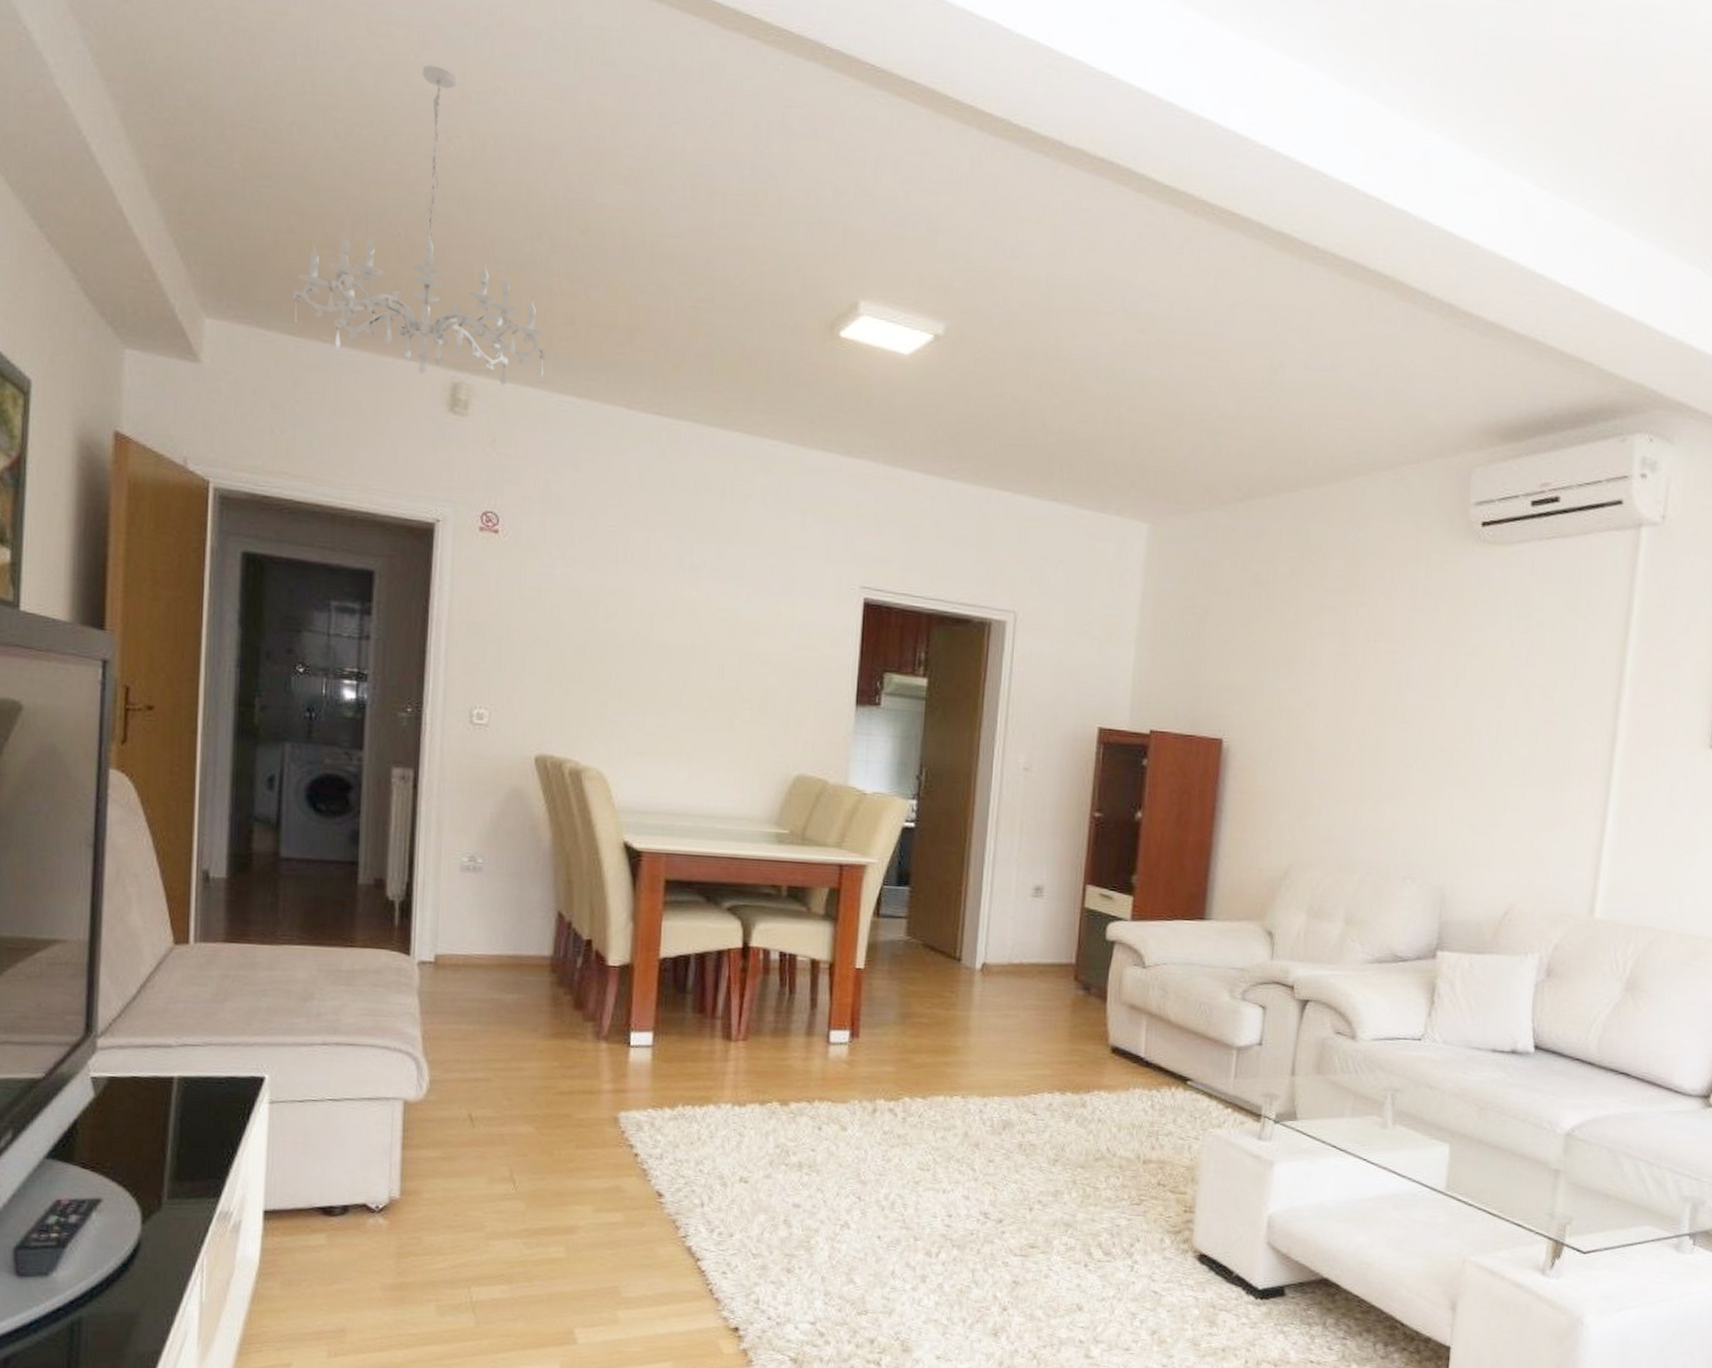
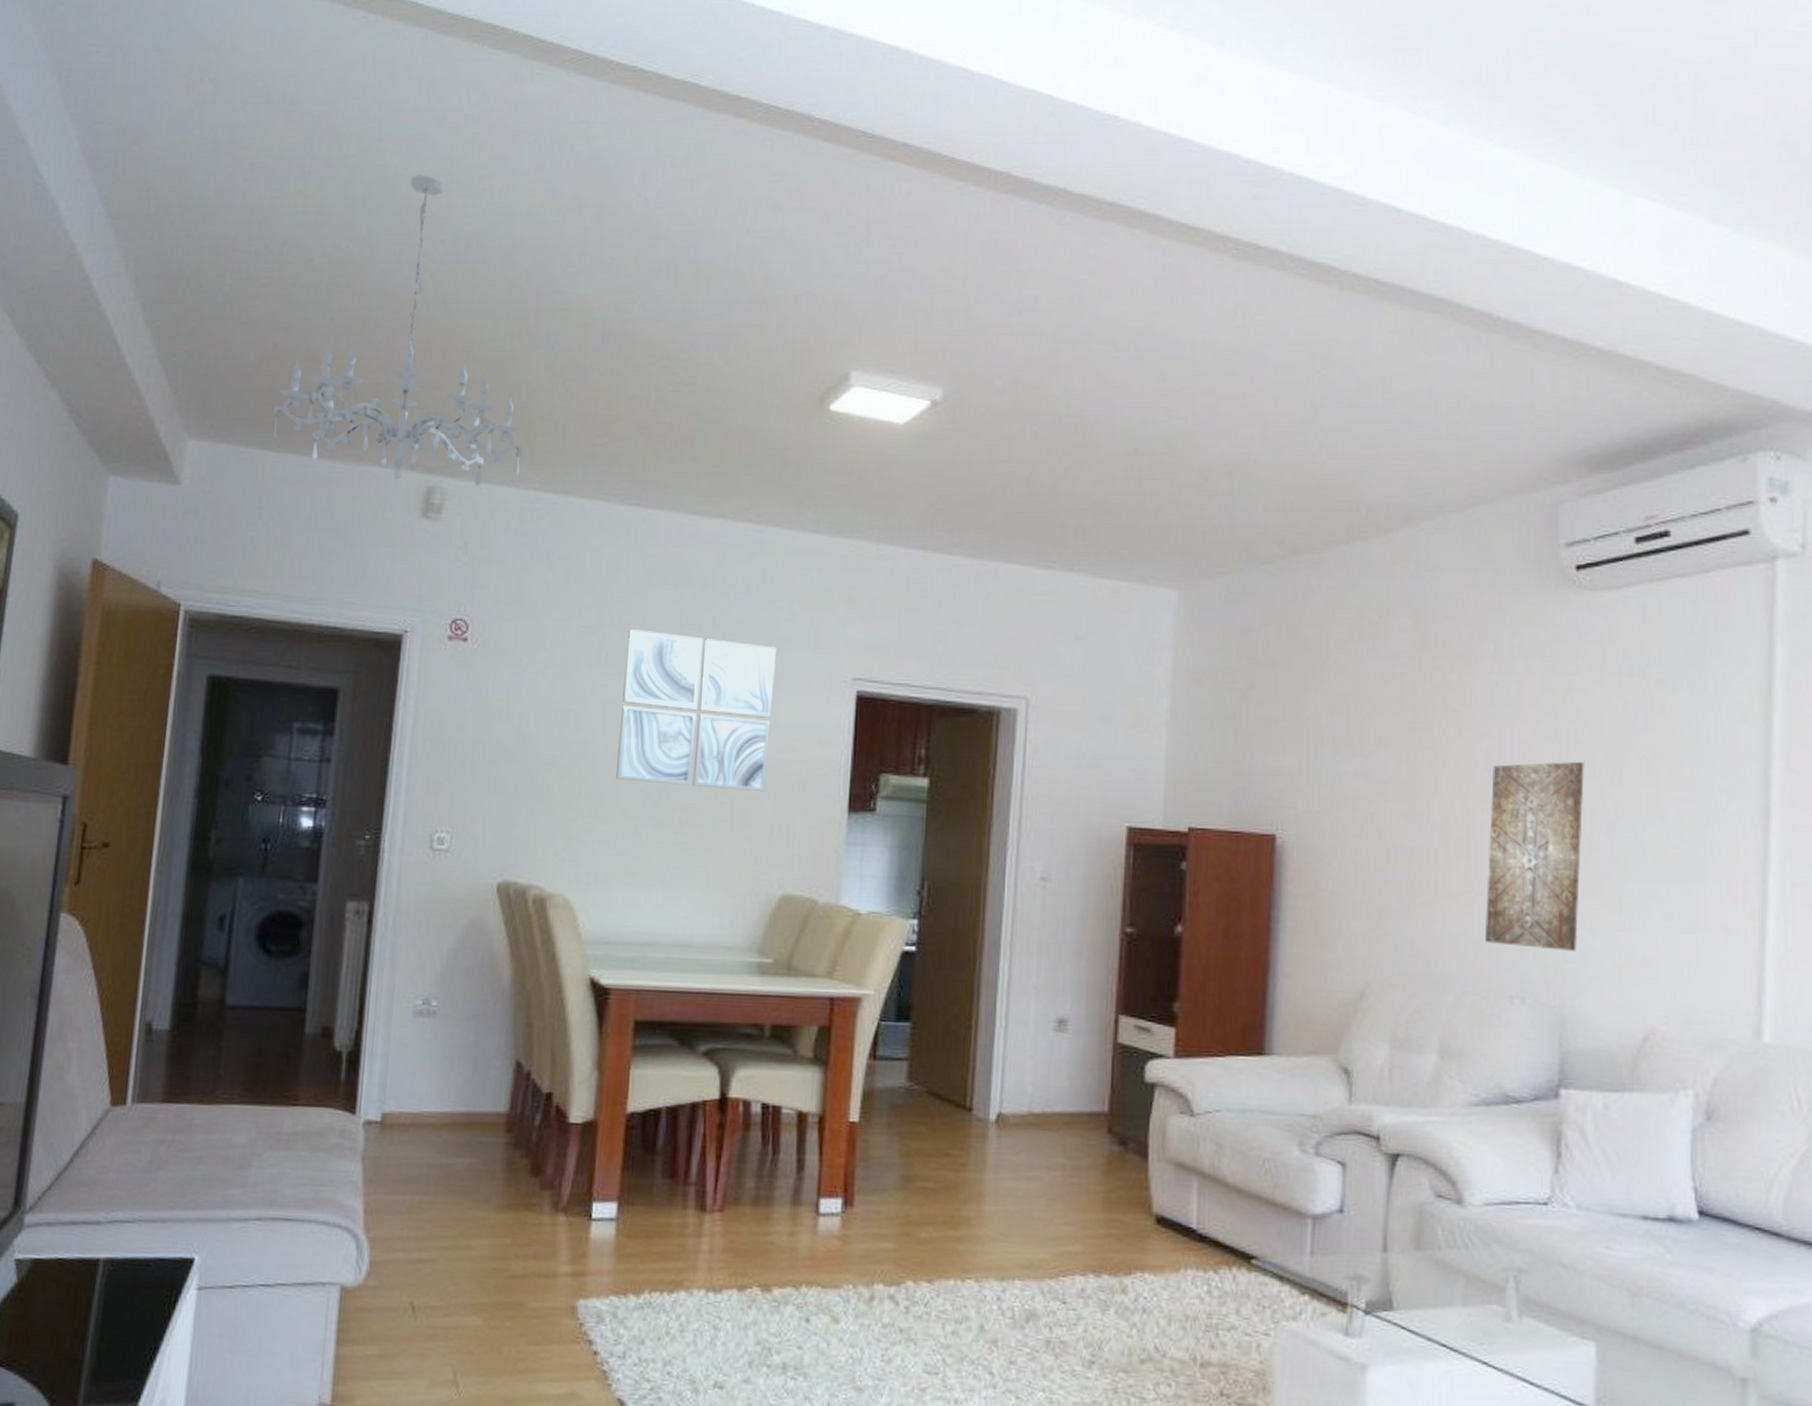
wall art: none [644,531,791,685] -> present [616,629,776,793]
wall art: none [1387,688,1476,843] -> present [1484,761,1584,952]

